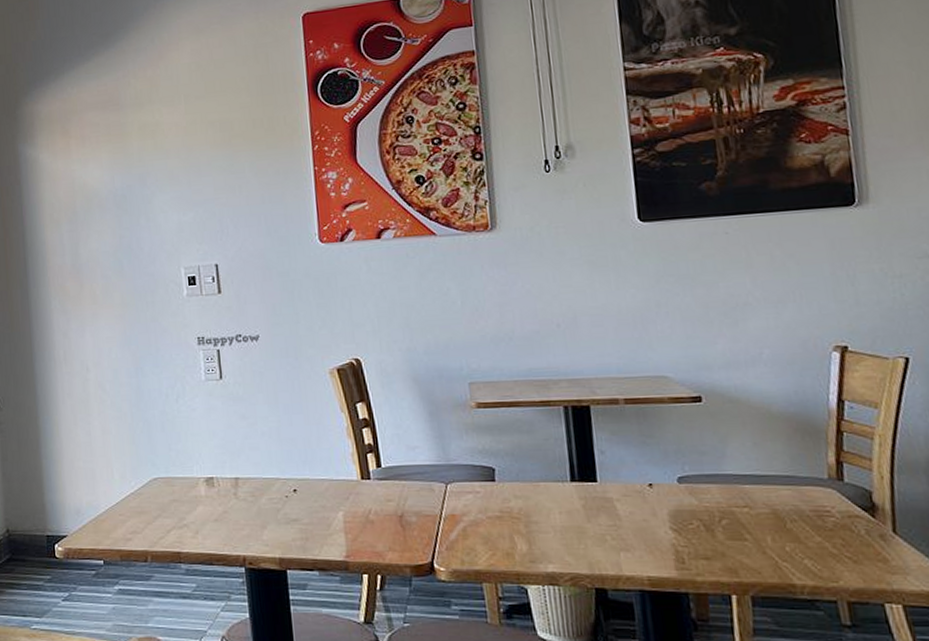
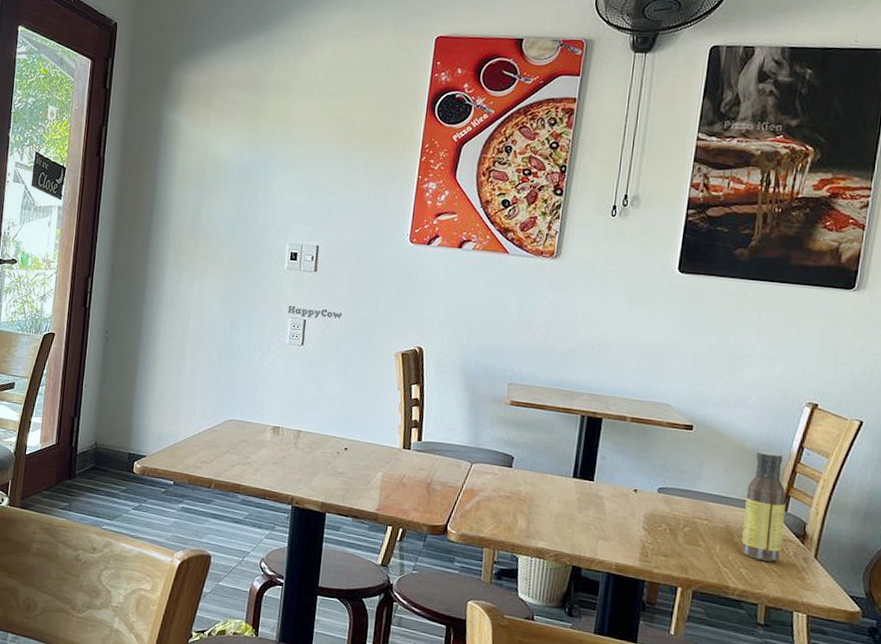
sauce bottle: none [786,411,850,546] -> present [742,450,786,562]

